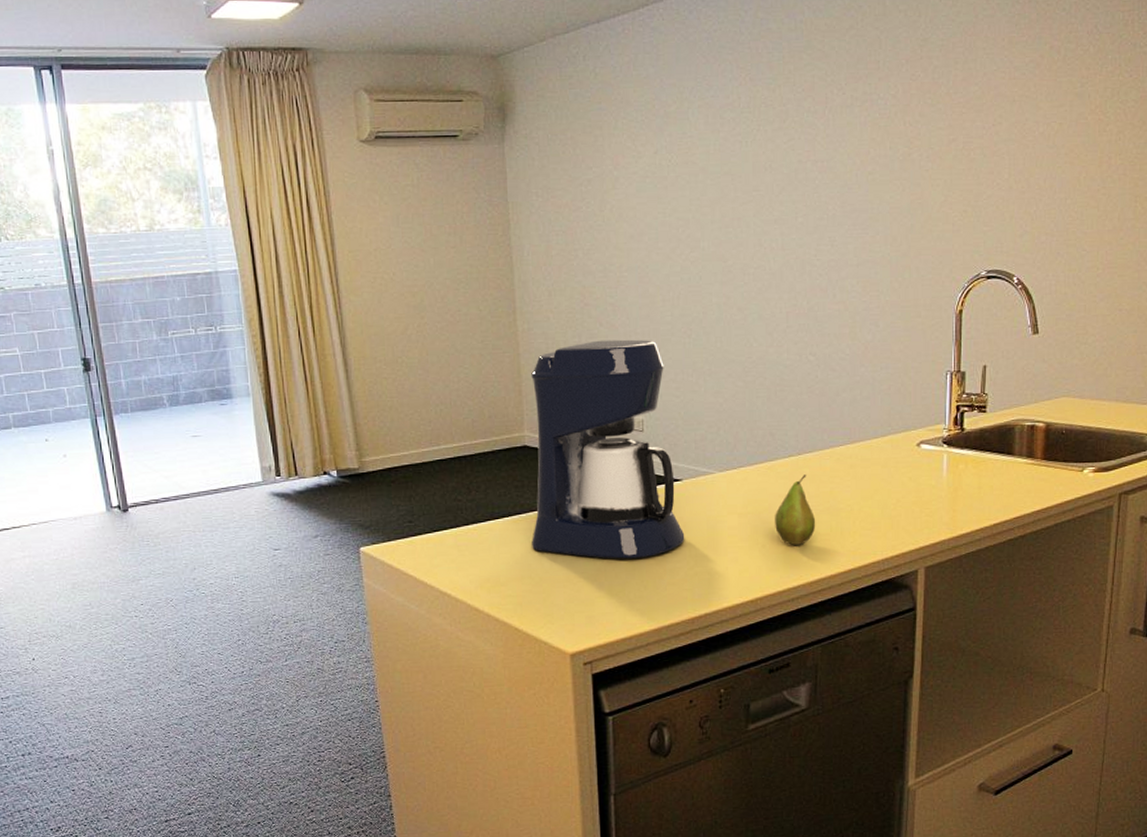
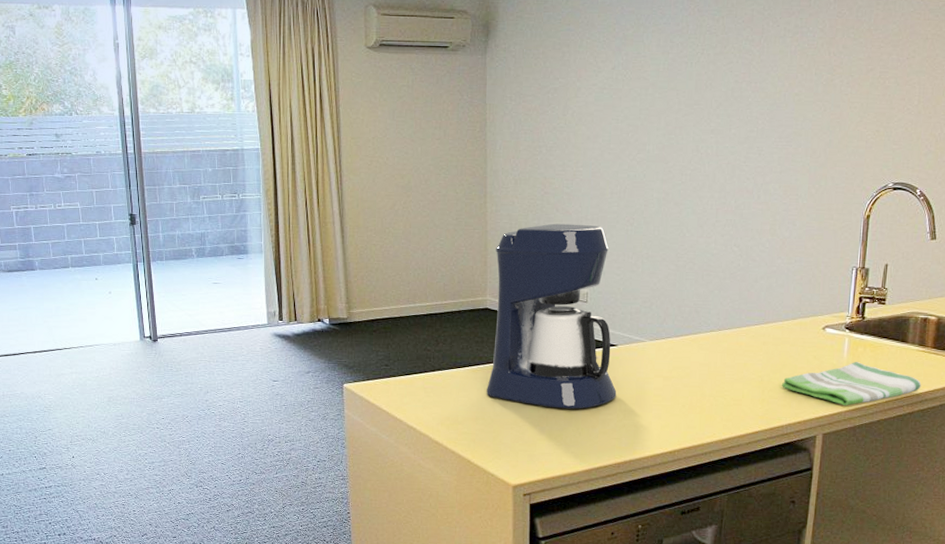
fruit: present [775,475,816,545] -> none [694,348,730,407]
dish towel: none [875,480,1033,533] -> present [782,361,922,406]

